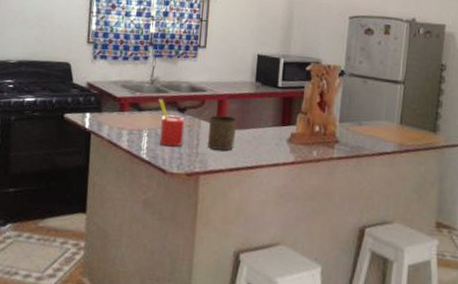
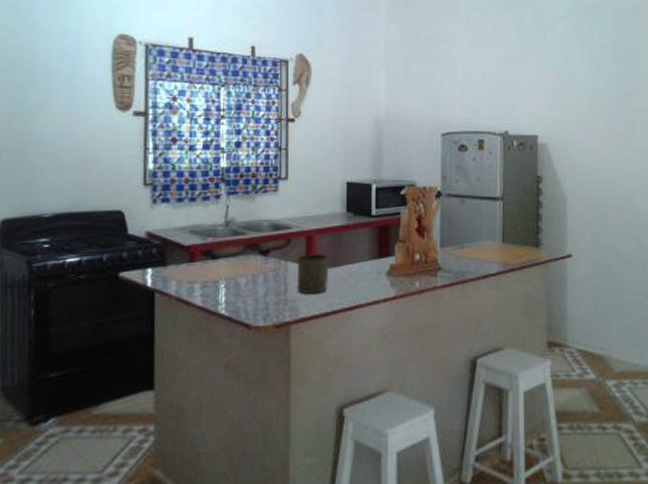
straw: present [158,98,185,147] -> none [236,241,269,297]

